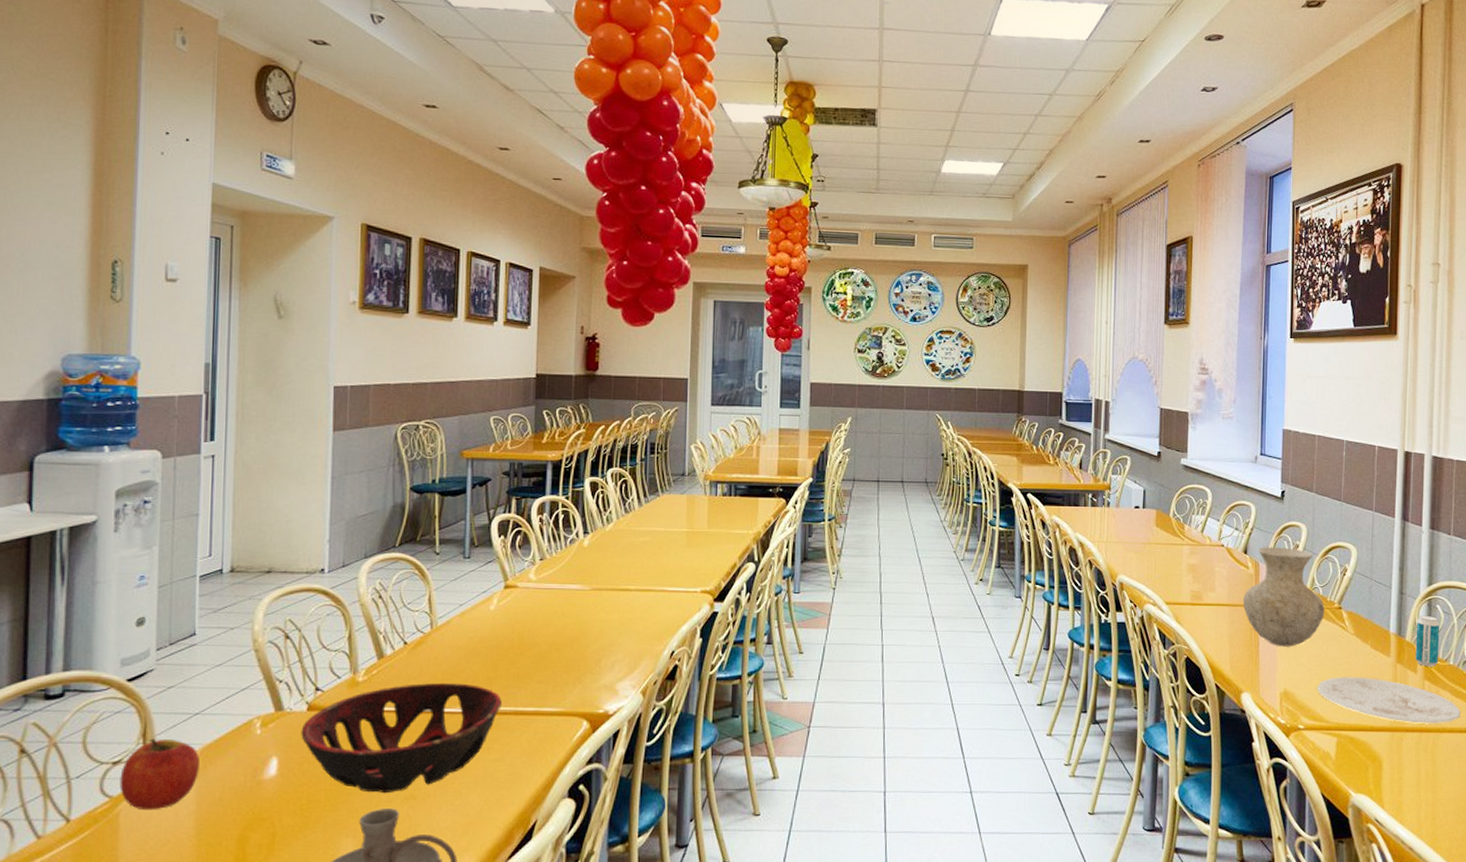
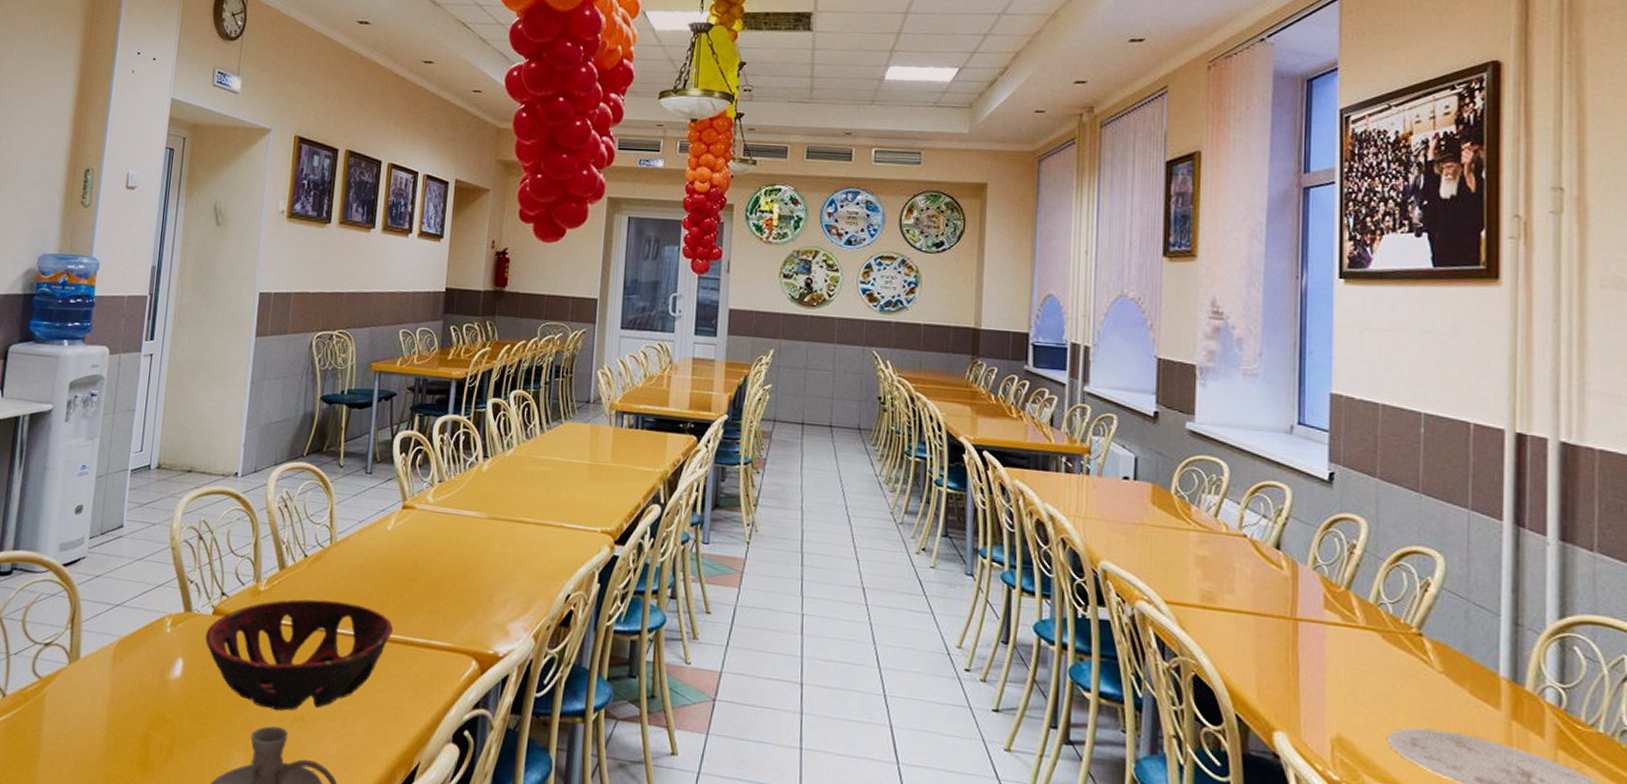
apple: present [119,738,200,811] -> none [48,624,117,696]
vase: present [1242,547,1325,647] -> none [1274,543,1397,679]
beverage can: present [1415,615,1440,667] -> none [1541,657,1580,733]

